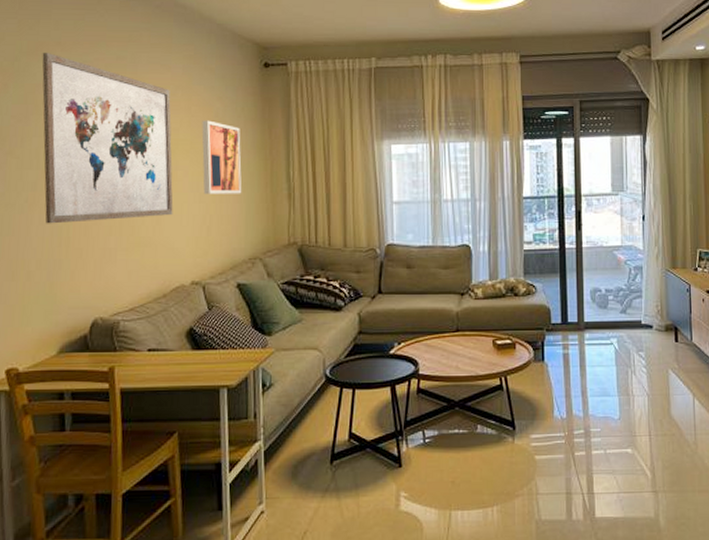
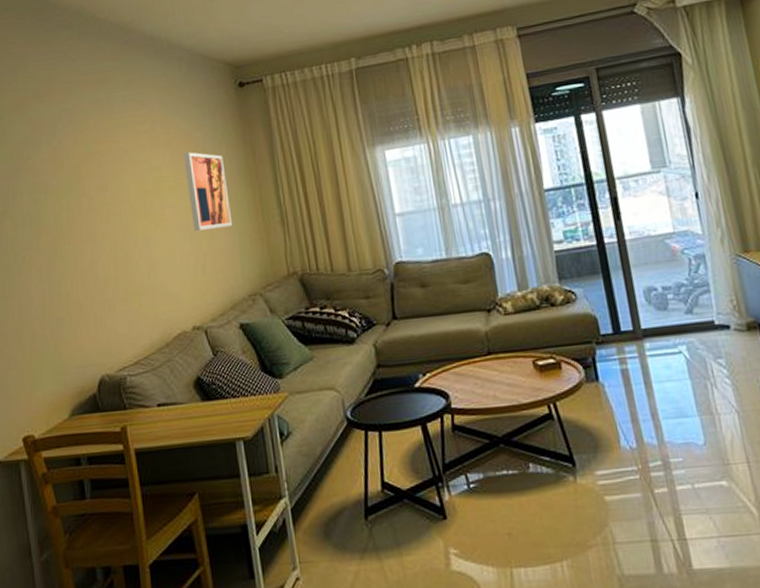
wall art: present [42,52,173,224] -> none [23,106,166,282]

